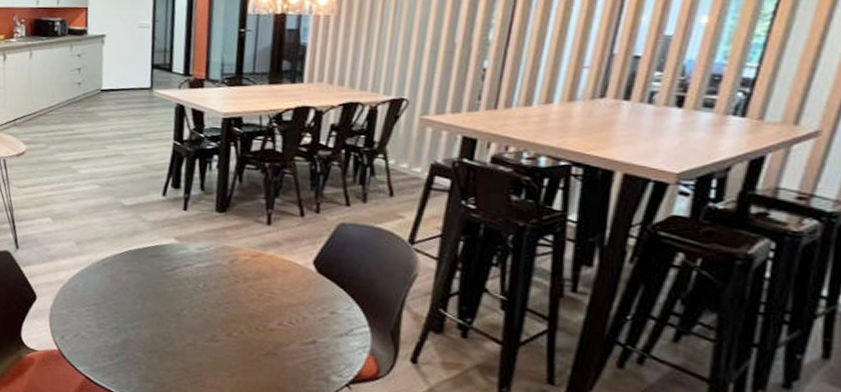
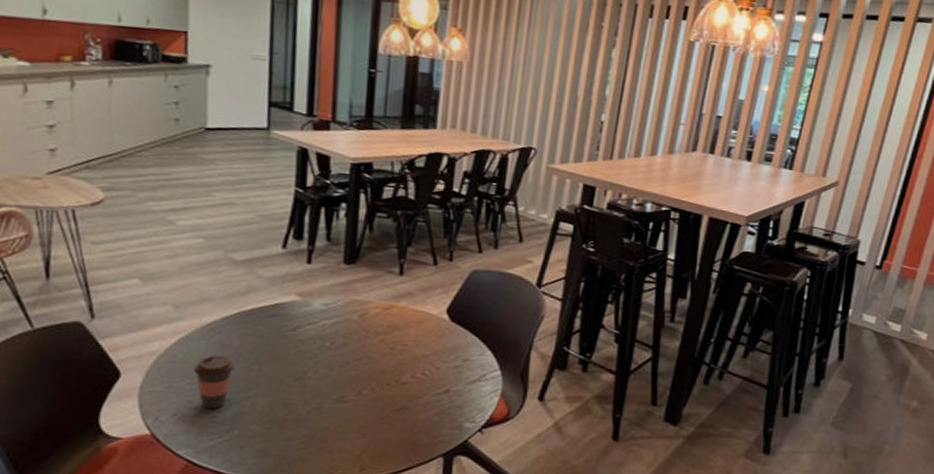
coffee cup: none [91,287,123,335] -> present [194,355,235,410]

